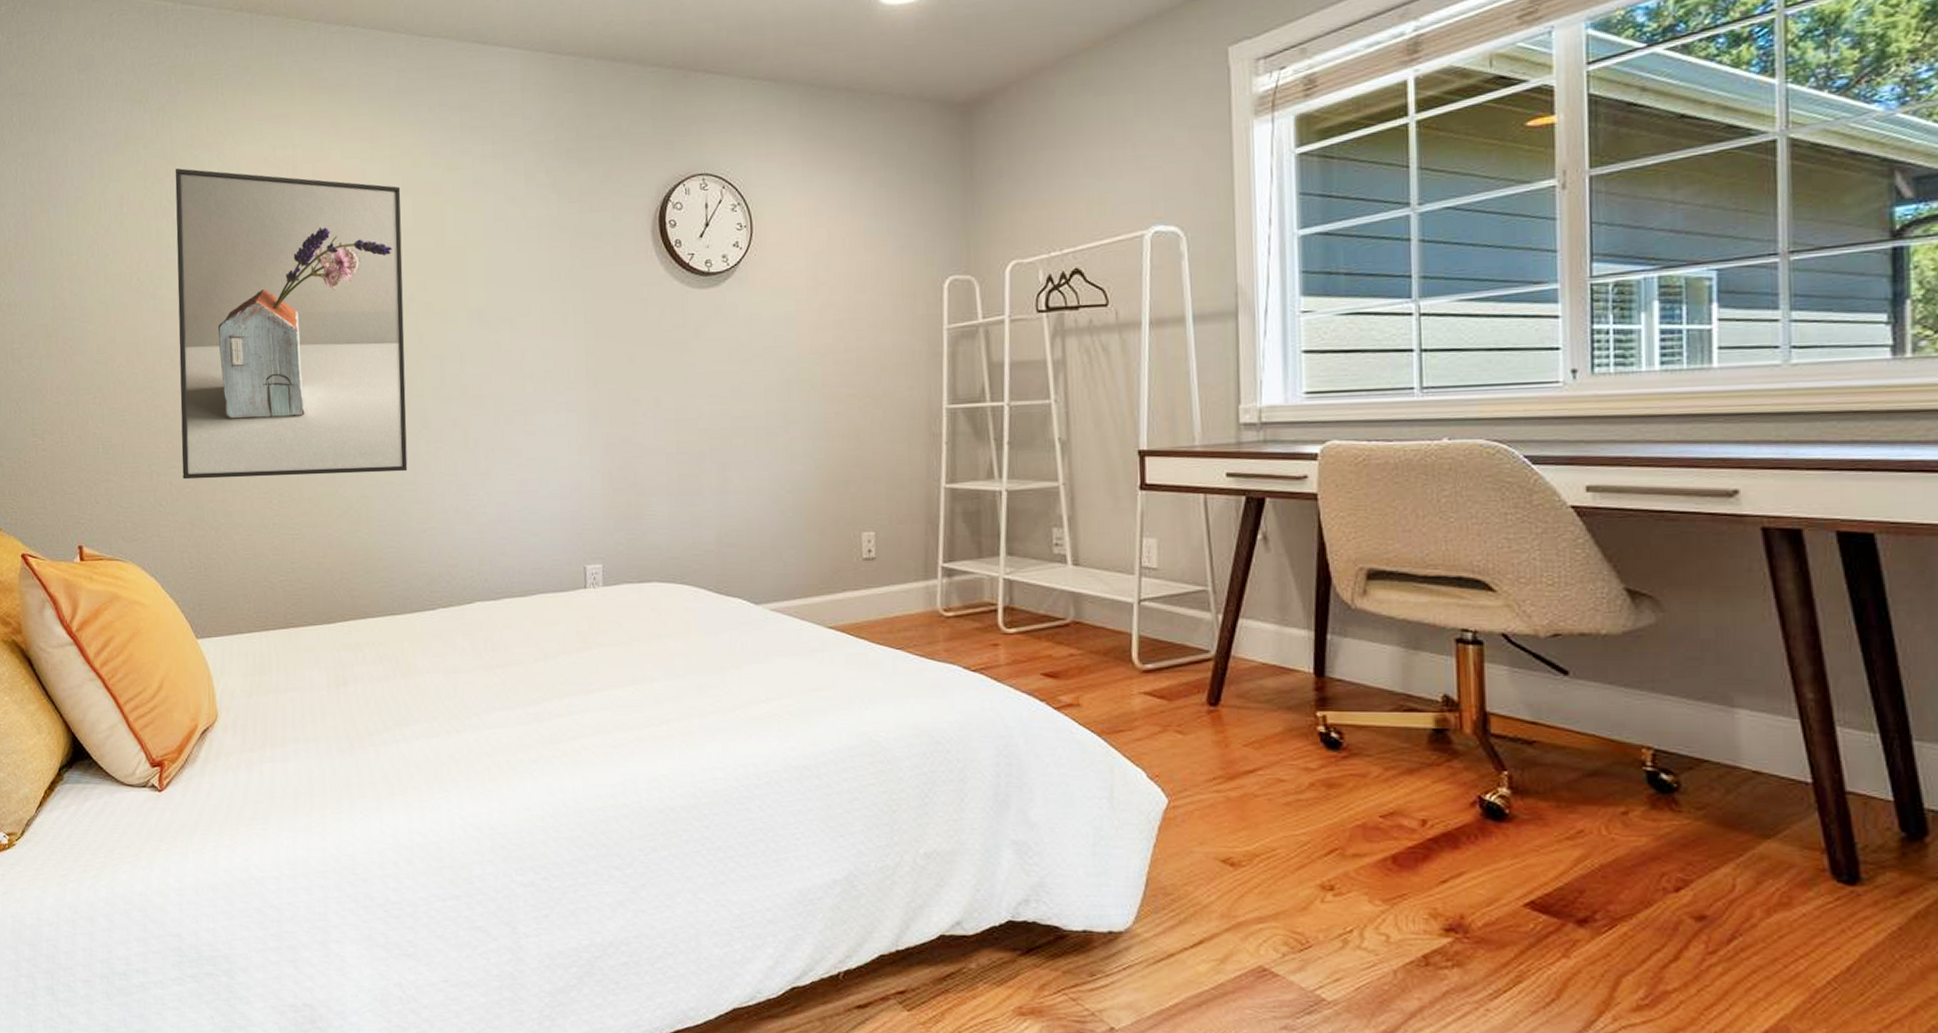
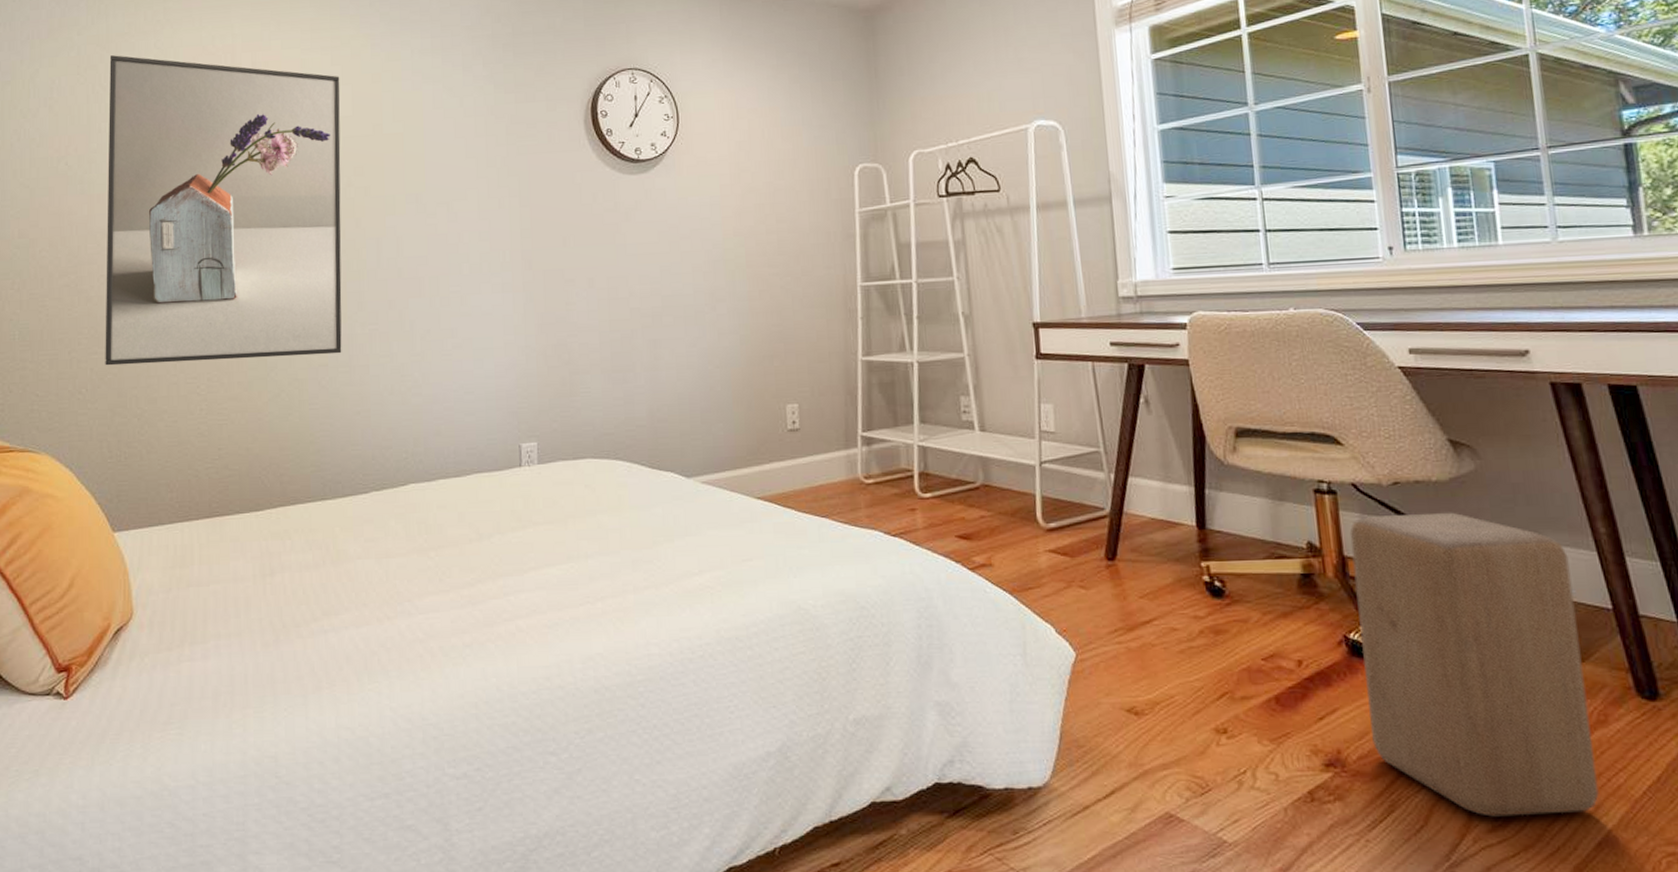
stool: none [1495,669,1772,999] -> present [1349,512,1599,817]

